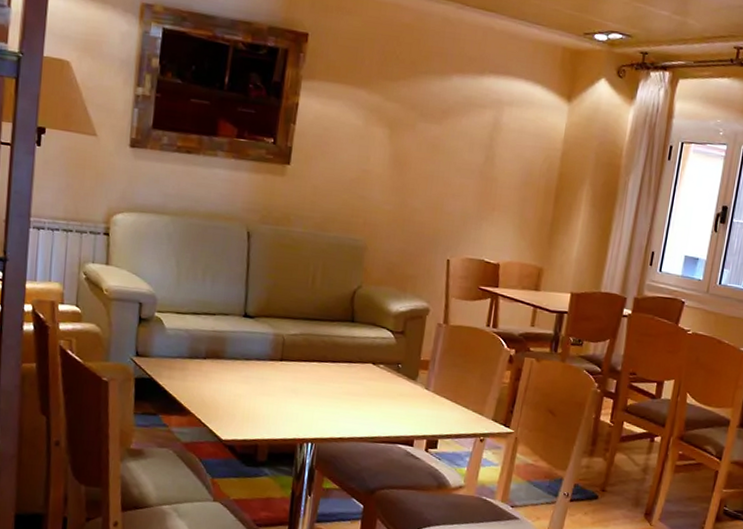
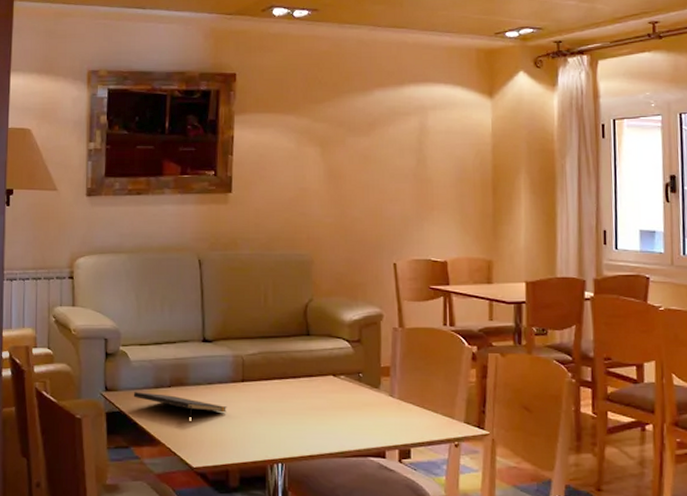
notepad: none [165,360,263,391] -> present [133,392,228,417]

